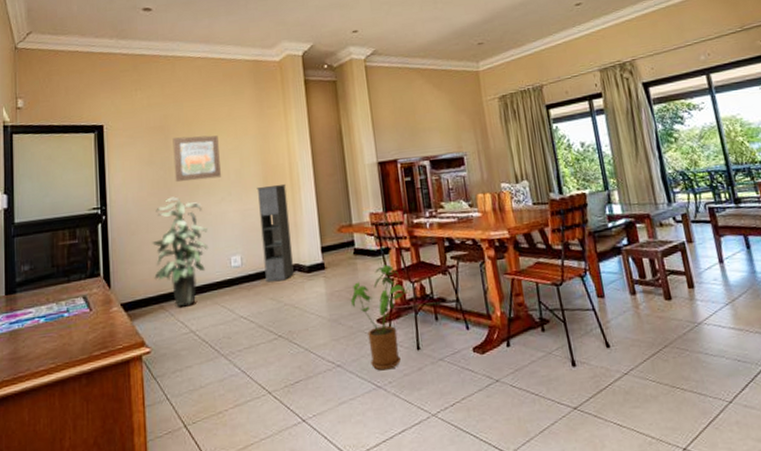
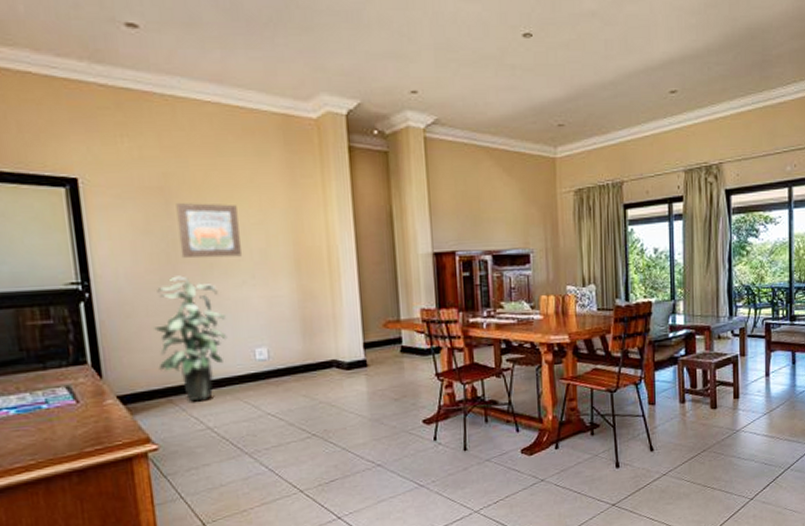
storage cabinet: present [256,183,294,283] -> none [287,269,331,379]
house plant: present [350,264,408,371] -> none [394,364,458,470]

